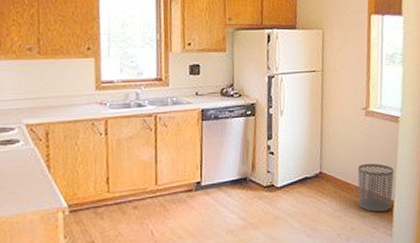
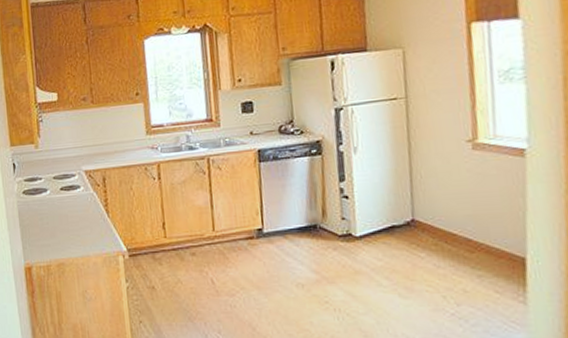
waste bin: present [357,163,394,213] -> none [466,209,524,272]

